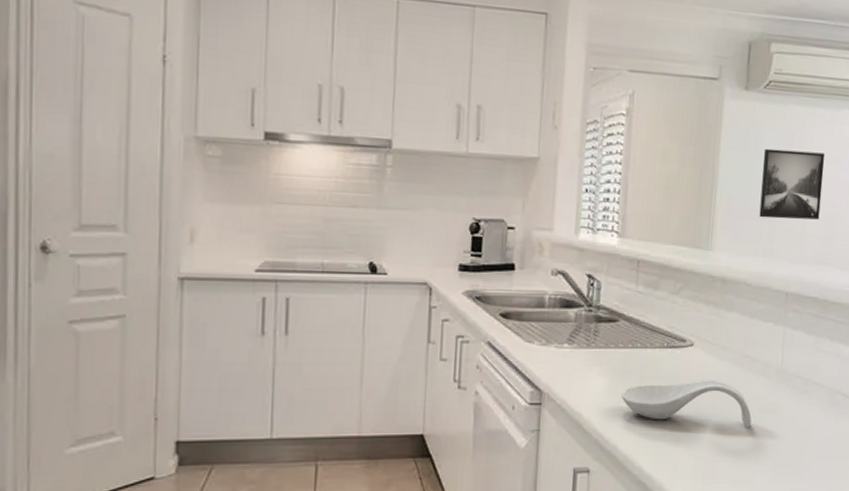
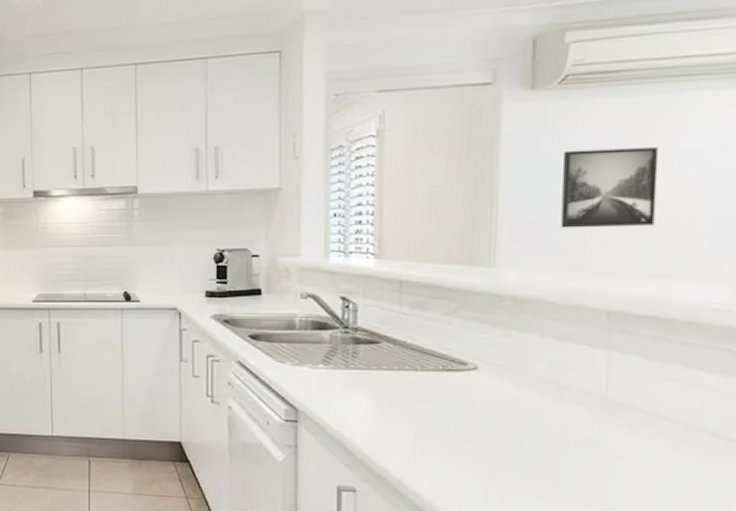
spoon rest: present [621,380,752,427] -> none [389,406,565,461]

